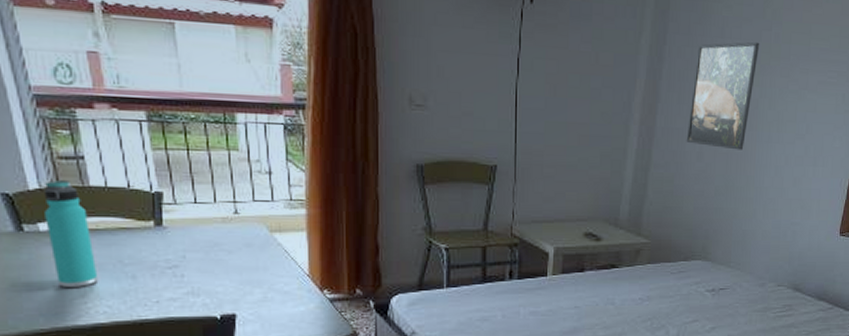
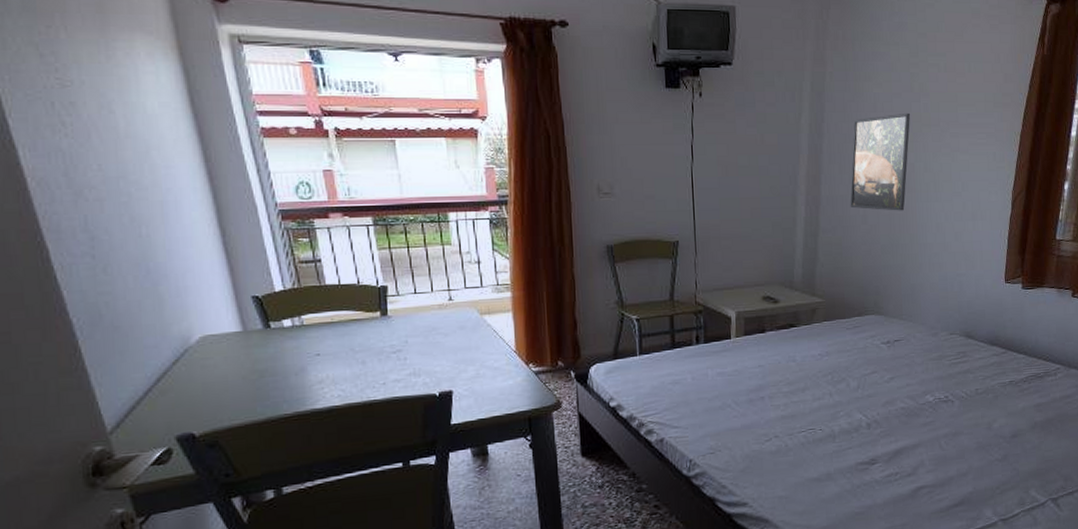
thermos bottle: present [43,180,99,287] -> none [287,281,334,375]

